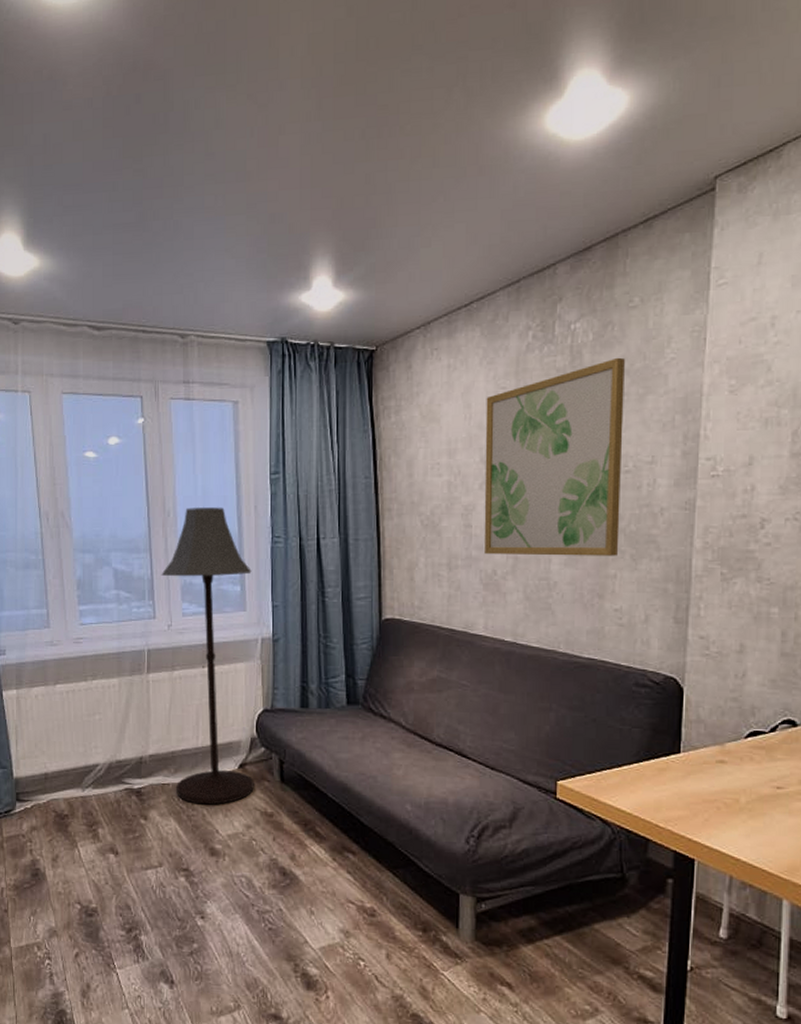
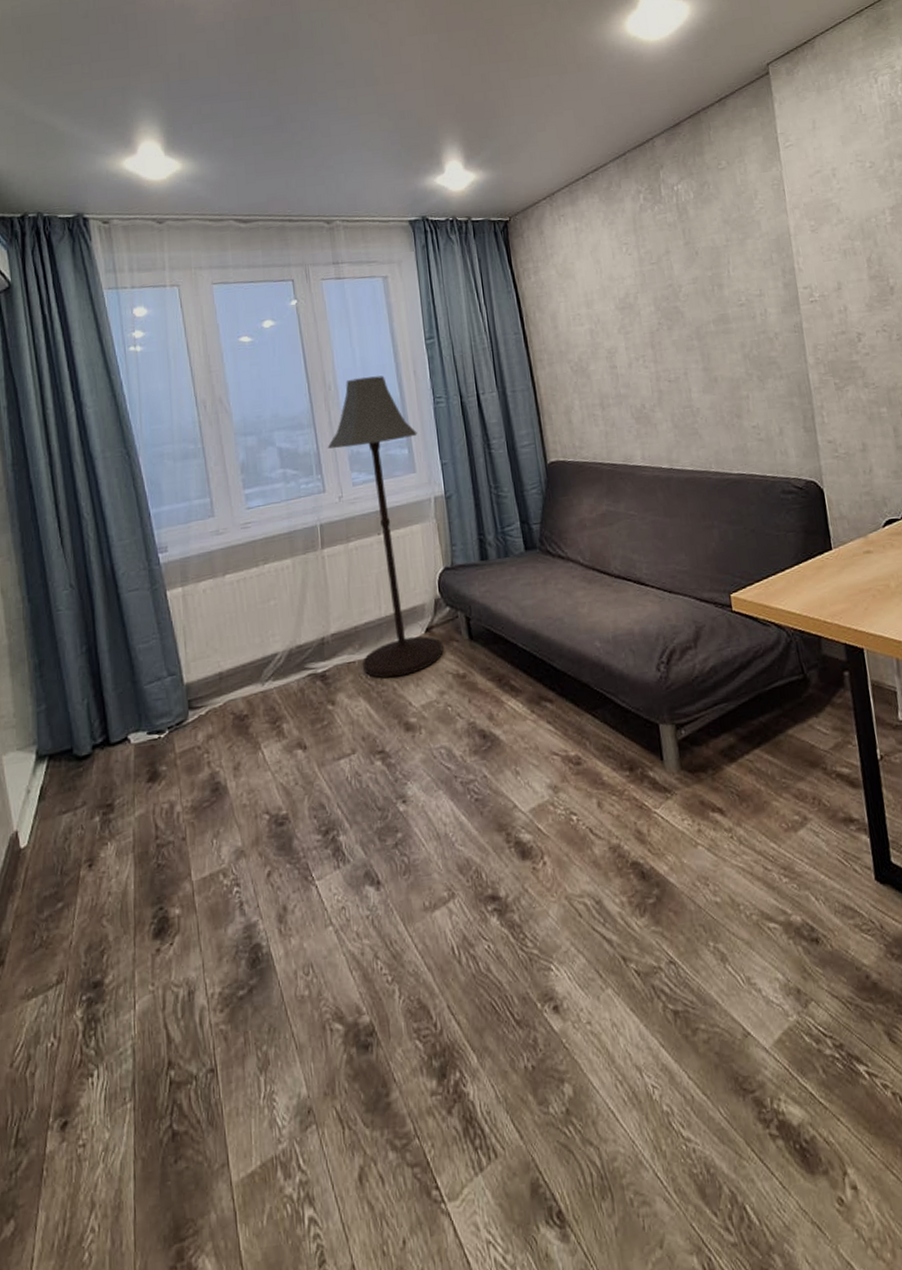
wall art: present [484,357,625,556] -> none [612,210,747,391]

